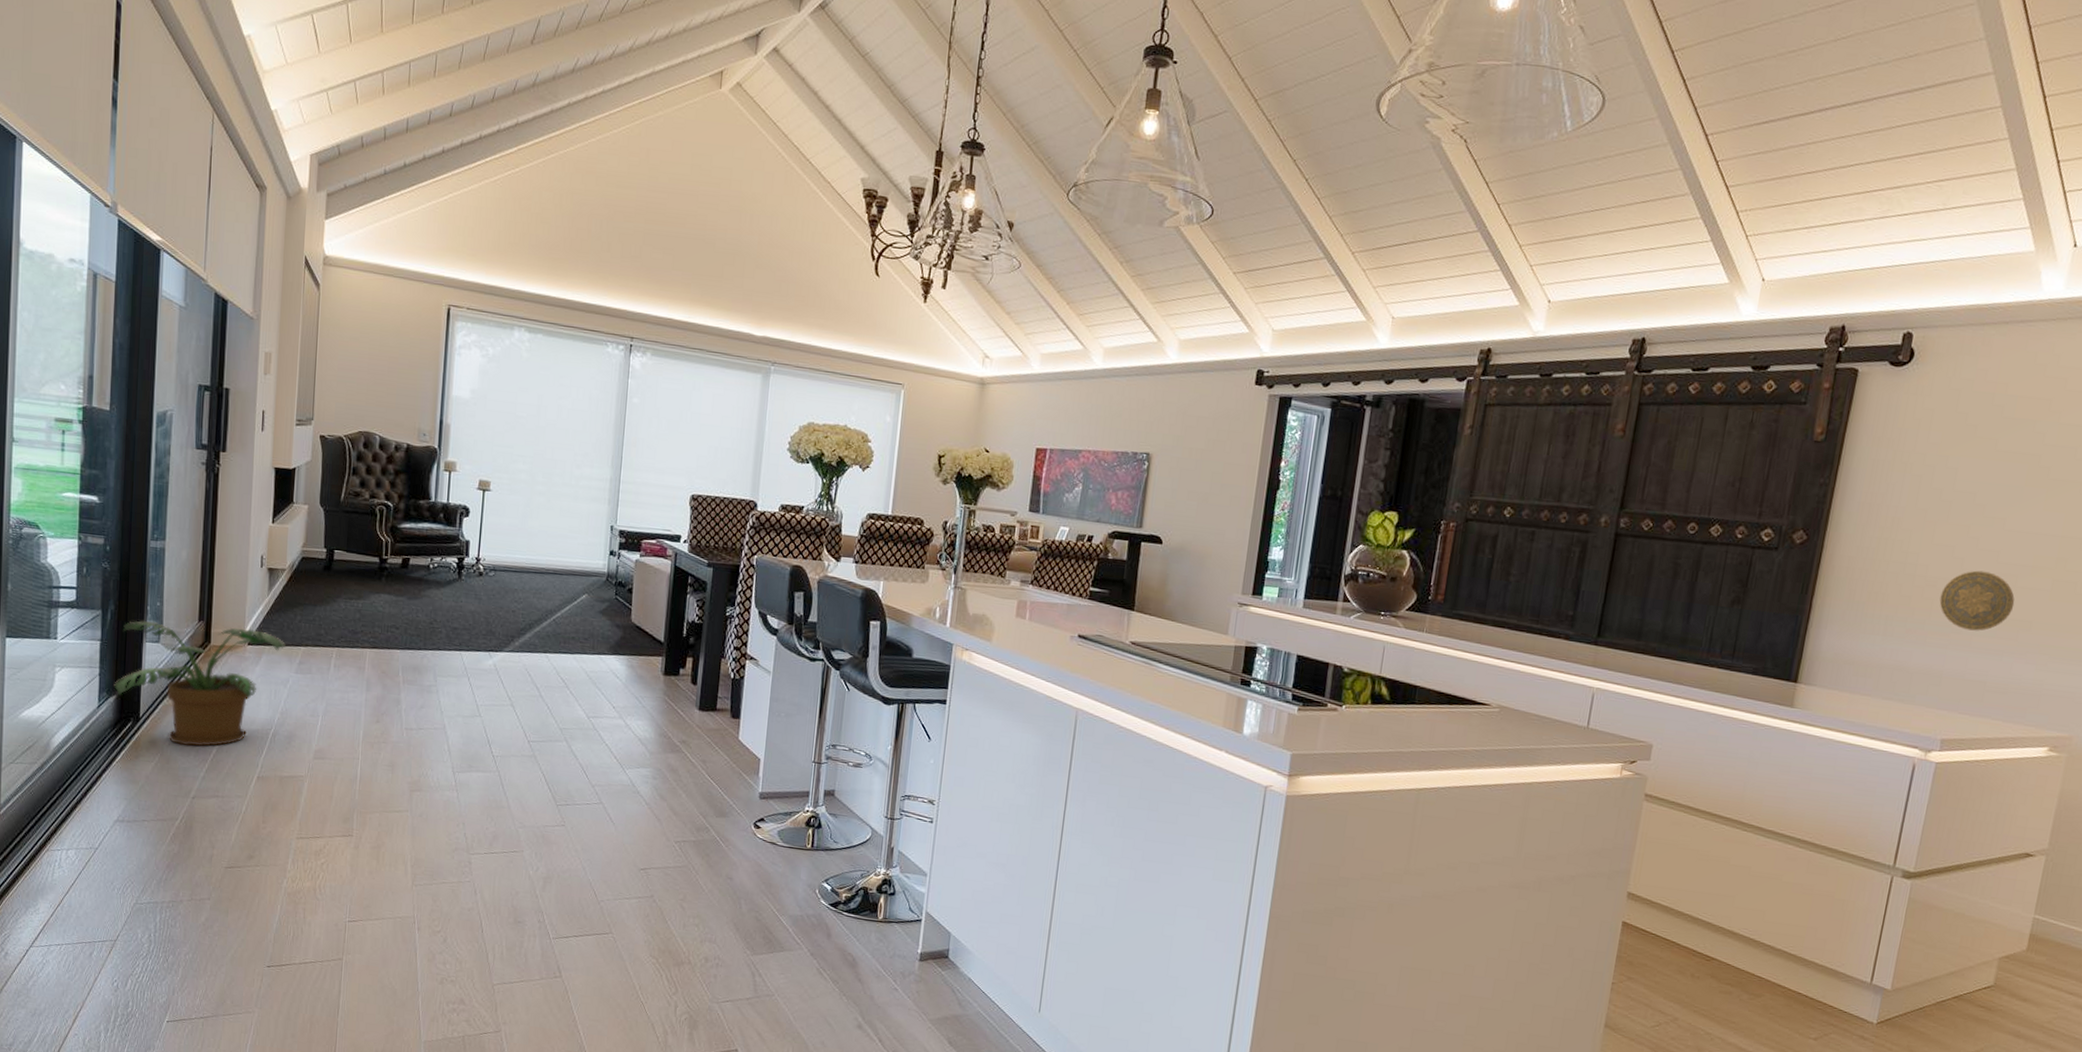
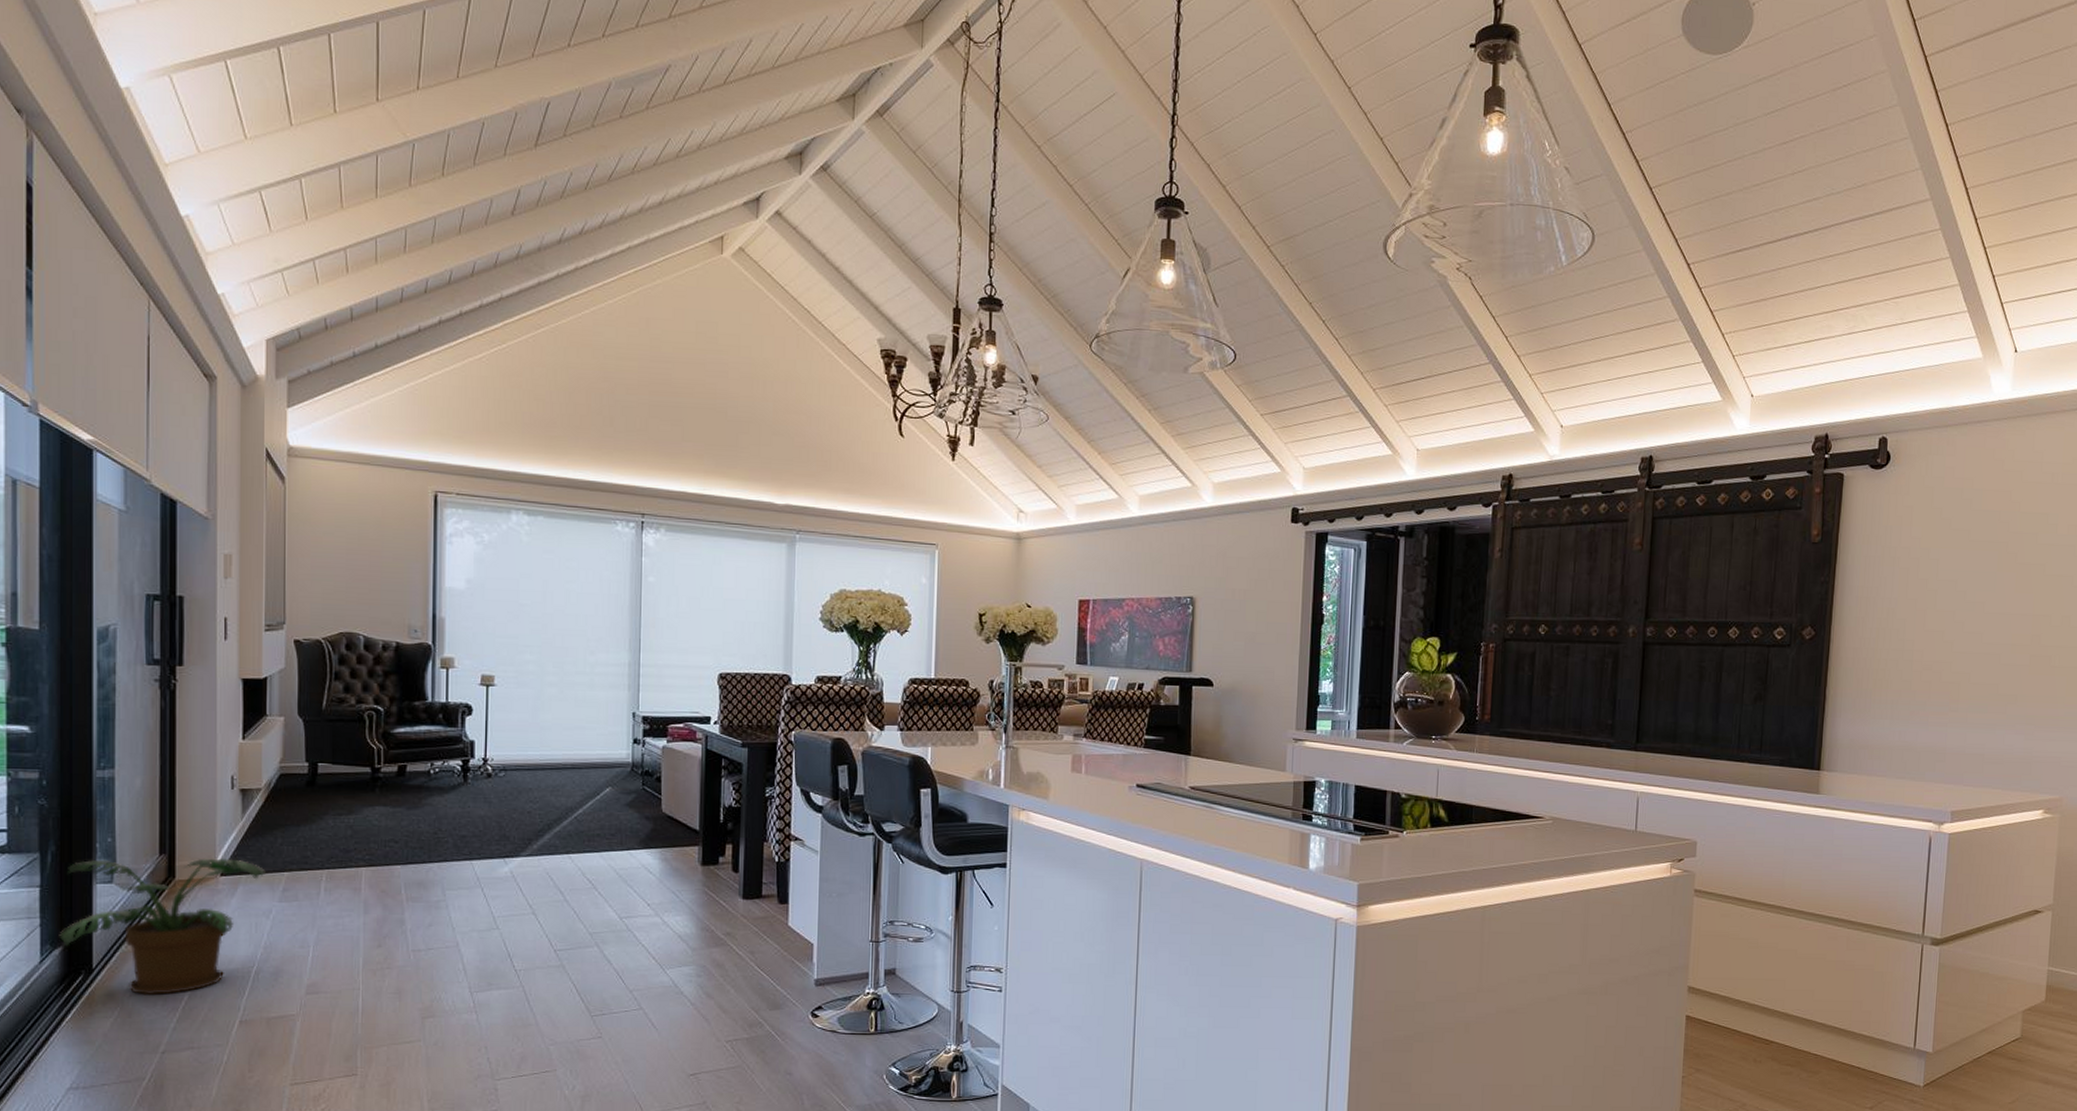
decorative plate: present [1939,570,2015,631] -> none [1936,652,2000,708]

